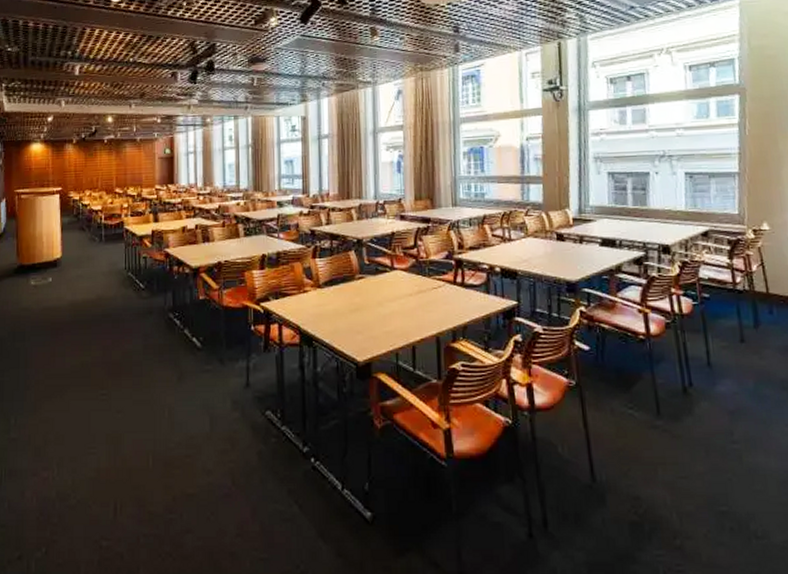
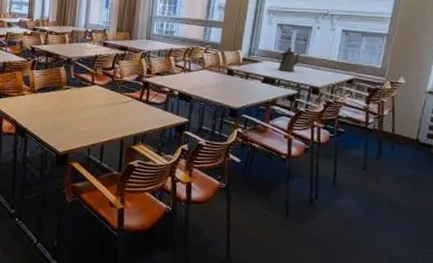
coffee pot: none [613,198,642,230] -> present [277,46,301,73]

